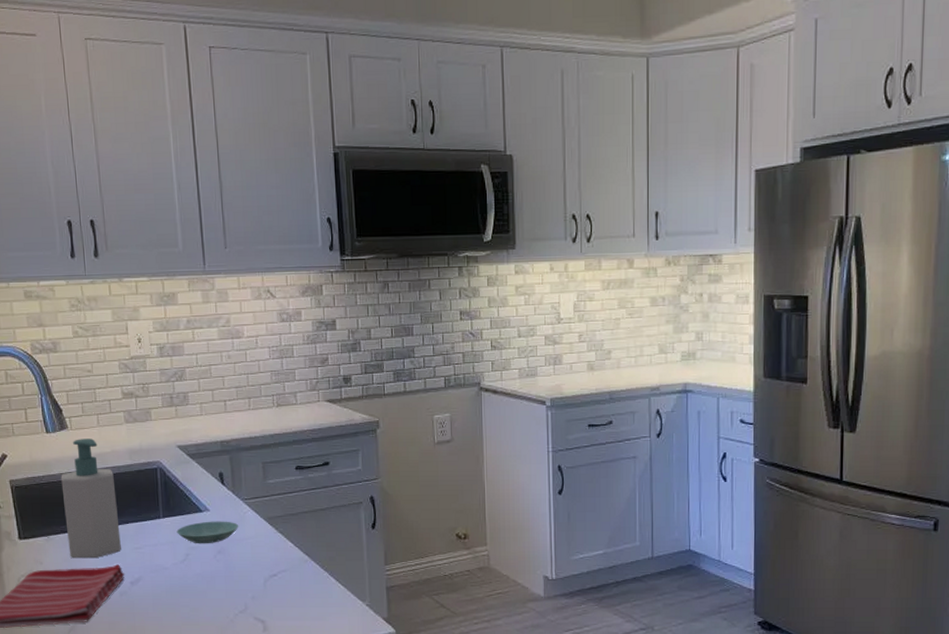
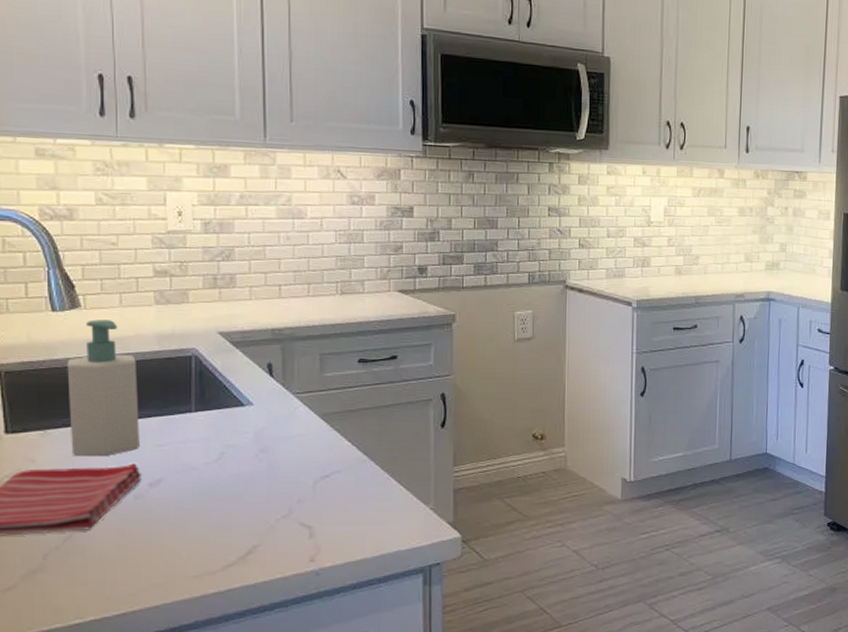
saucer: present [176,521,239,544] -> none [211,416,288,442]

